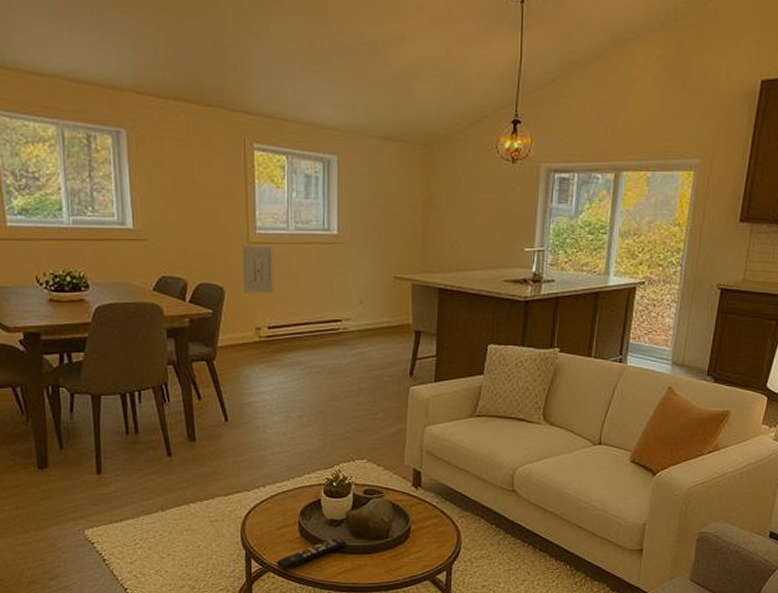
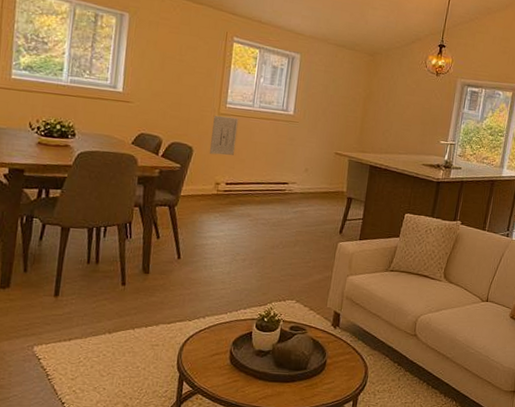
remote control: present [276,537,347,572] -> none [205,366,271,394]

